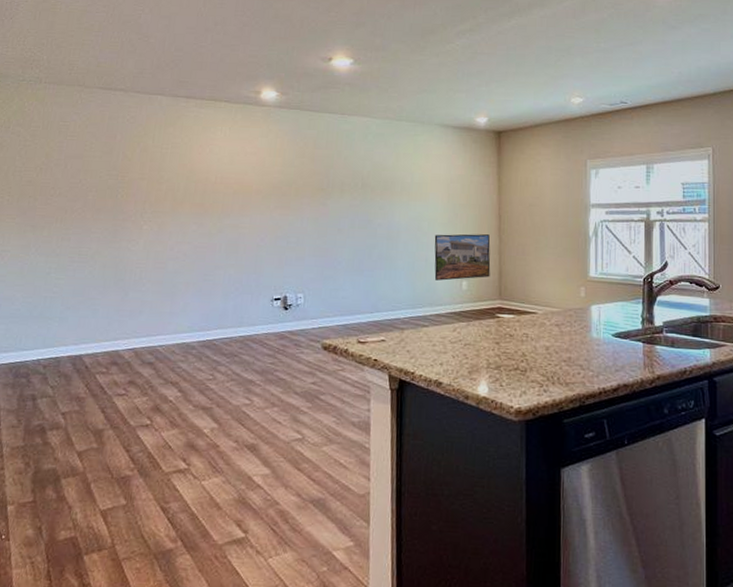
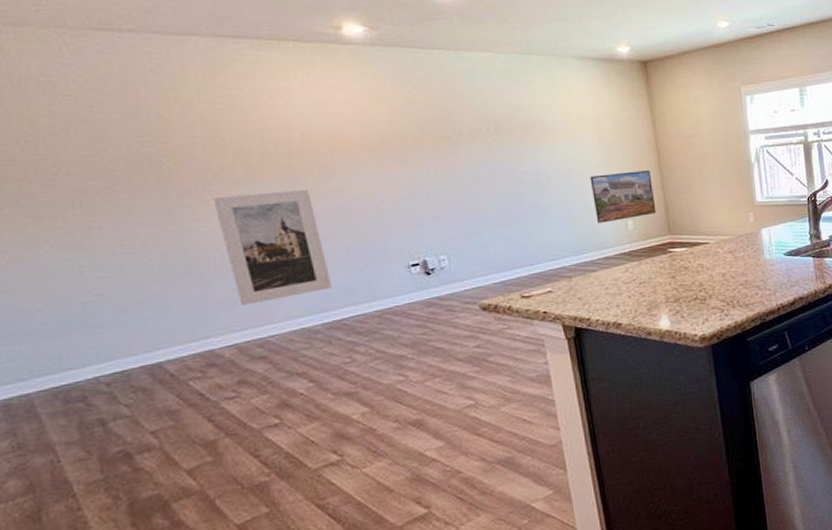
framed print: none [144,223,212,316] -> present [212,190,333,305]

